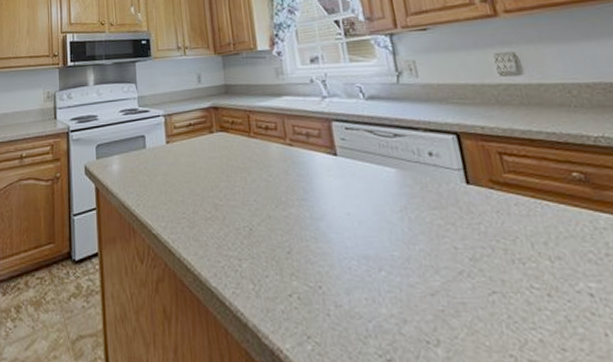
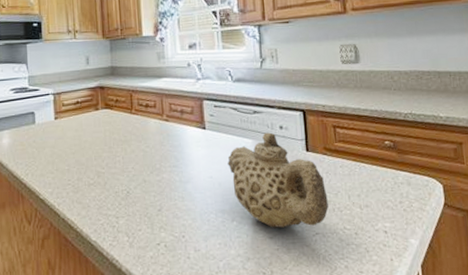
teapot: none [367,160,506,282] -> present [227,132,329,228]

